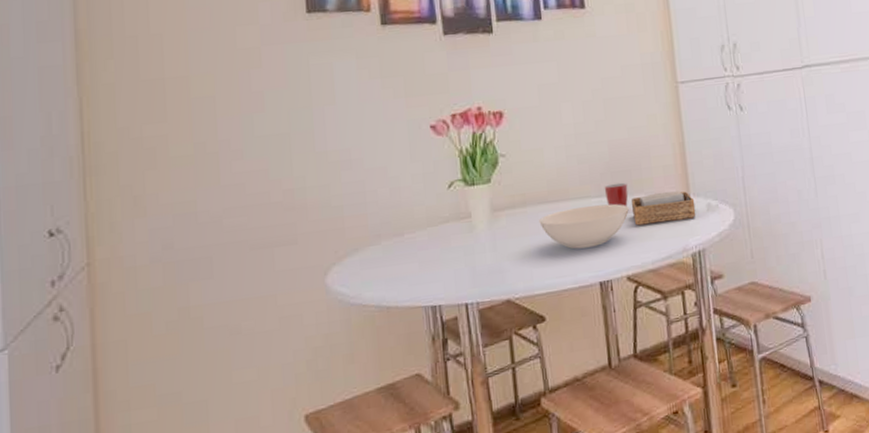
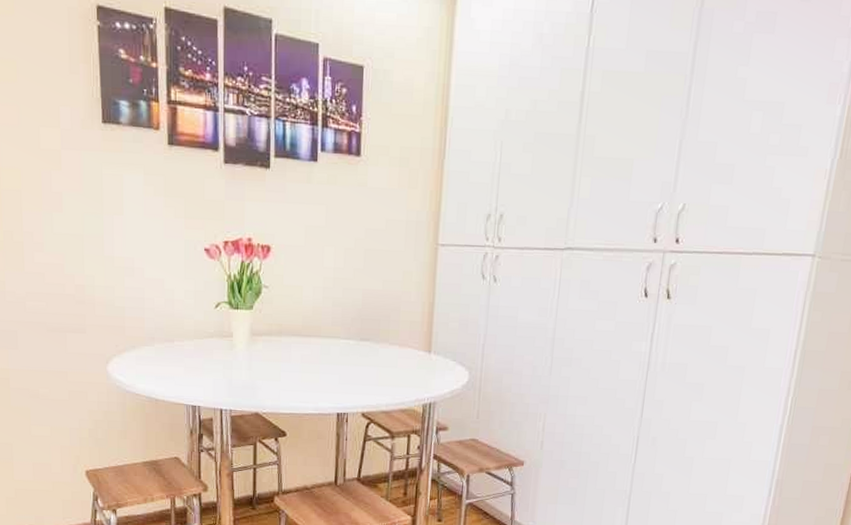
bowl: present [539,204,629,250] -> none [291,344,373,382]
mug: present [604,182,629,207] -> none [353,329,375,353]
napkin holder: present [631,191,696,226] -> none [375,344,434,373]

